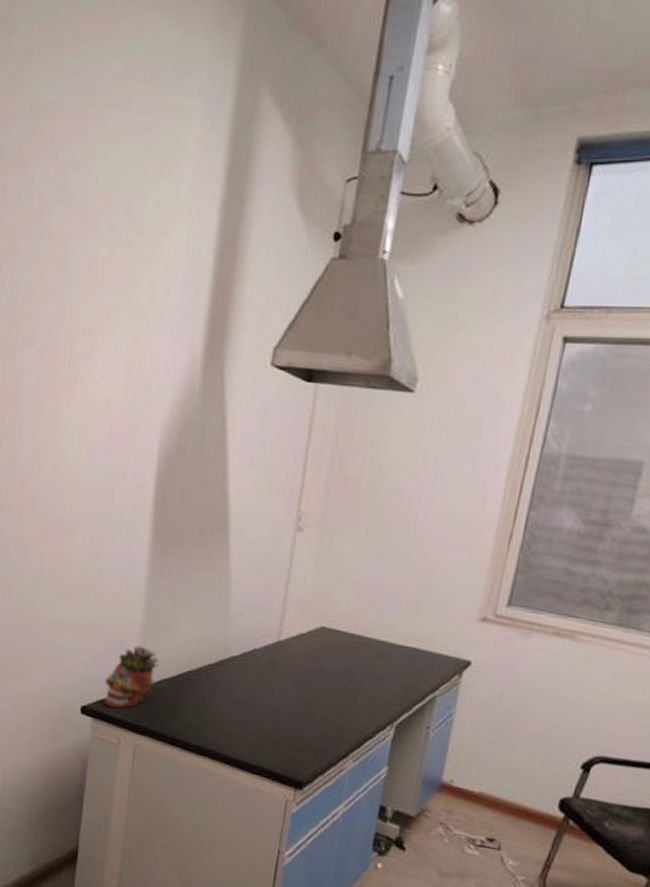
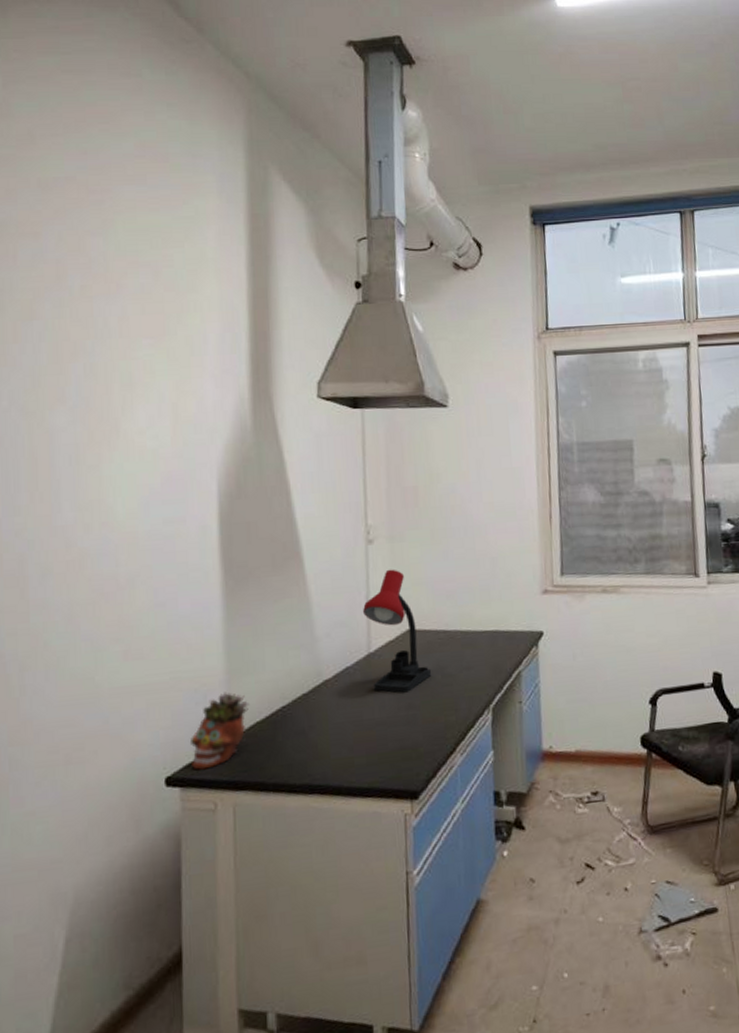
desk lamp: none [278,561,339,688] -> present [363,569,432,693]

